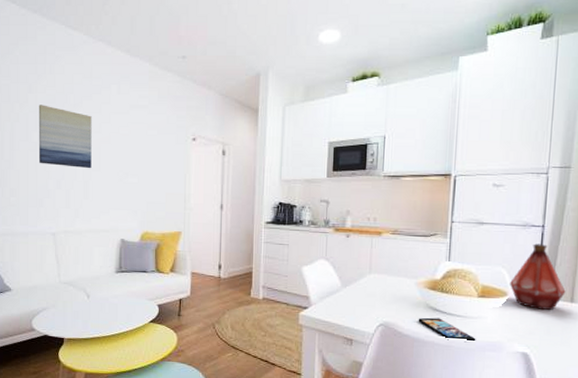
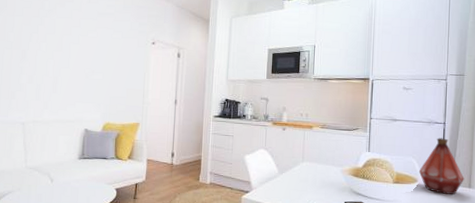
wall art: present [38,105,92,169] -> none [13,9,64,66]

